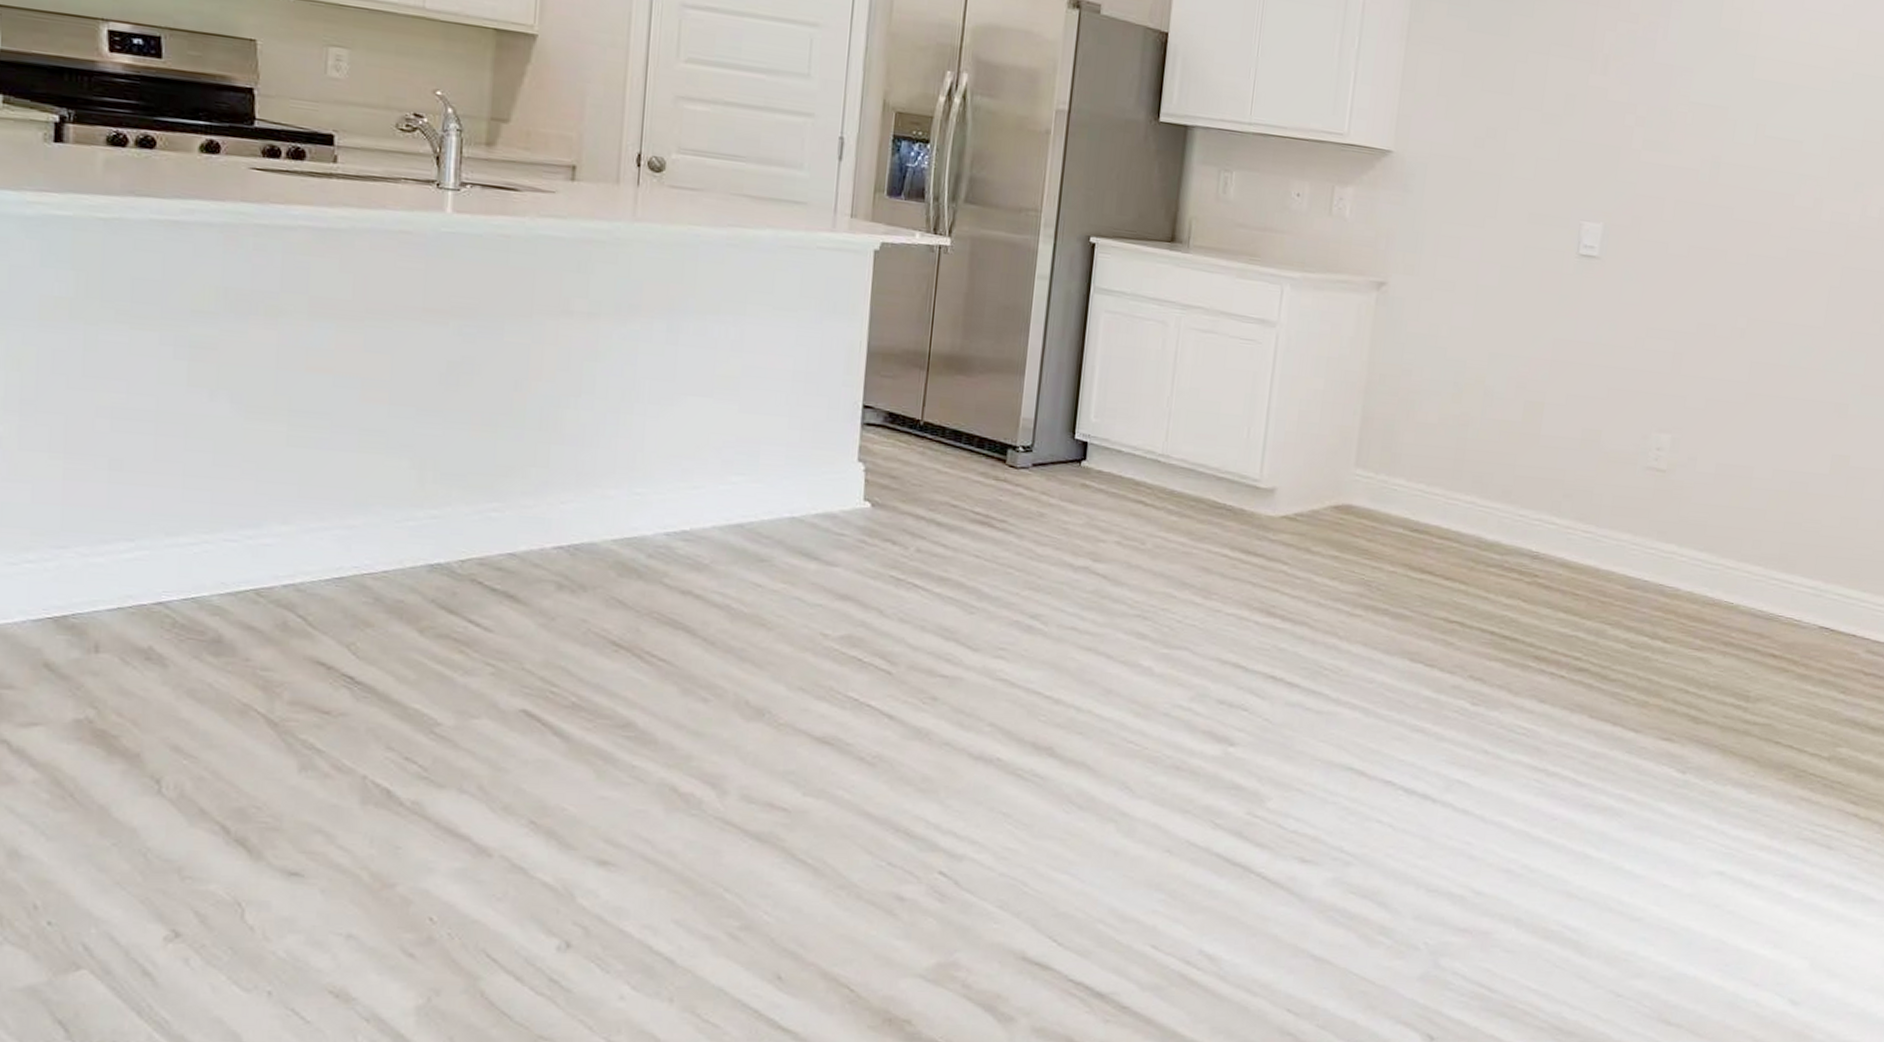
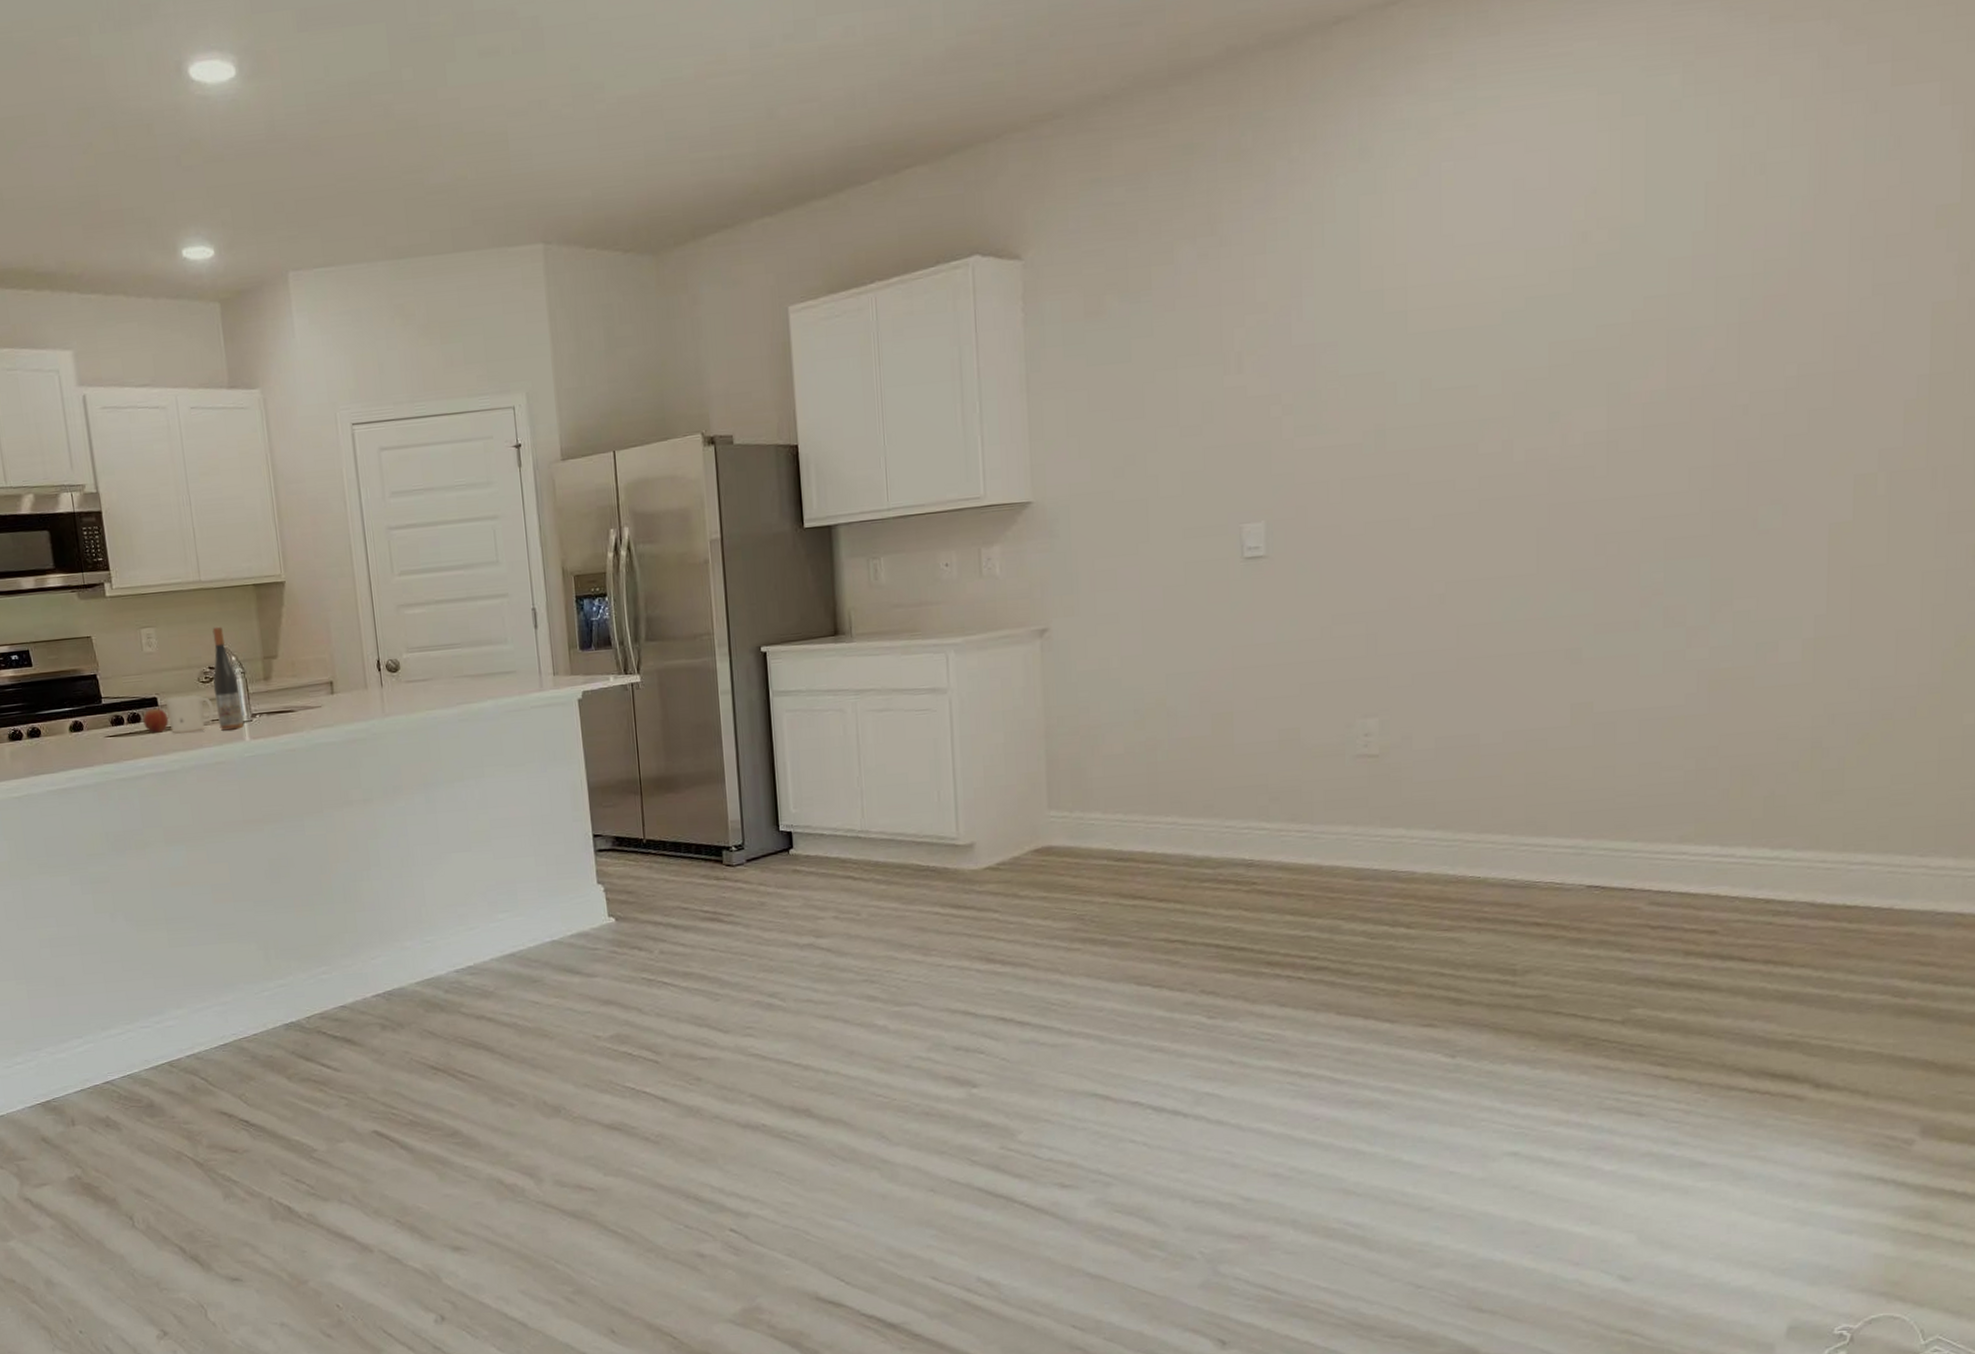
fruit: none [308,144,345,179] -> present [143,705,169,733]
mug: none [344,138,410,189] -> present [165,694,214,734]
wine bottle: none [413,67,451,197] -> present [212,626,245,731]

